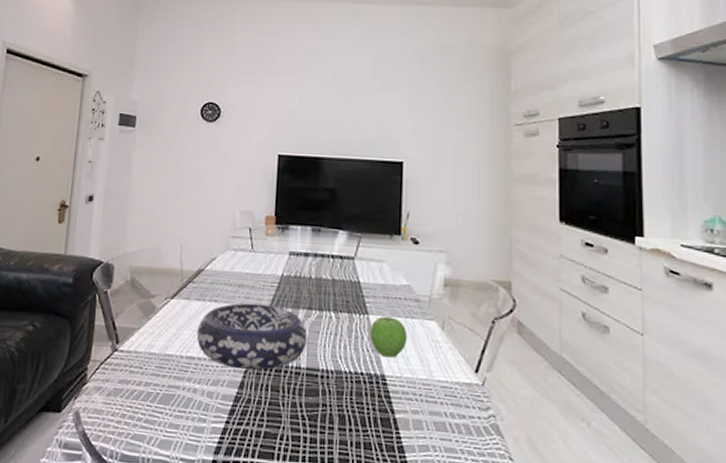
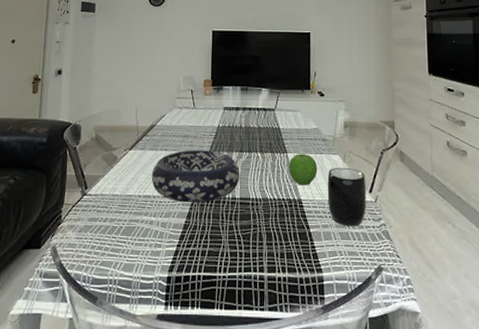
mug: none [419,336,471,415] -> present [327,167,366,227]

